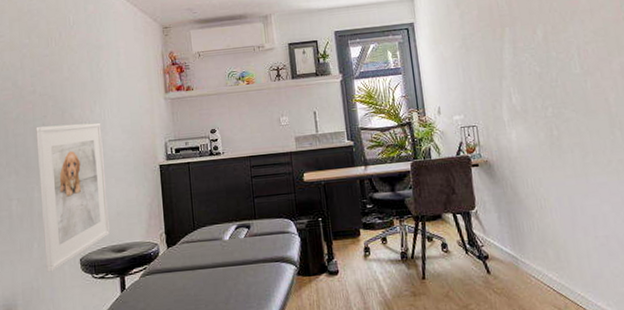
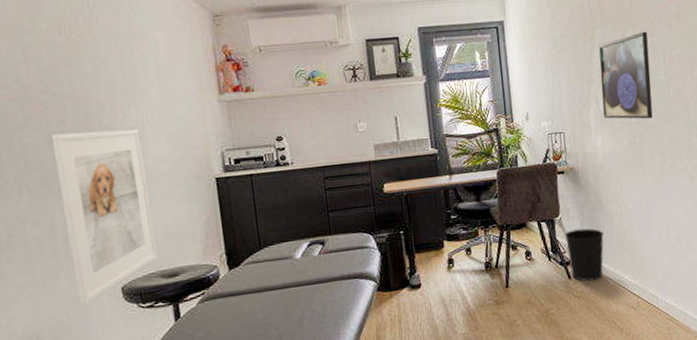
wastebasket: none [481,222,525,278] -> present [564,228,604,282]
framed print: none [508,27,570,113] -> present [598,31,653,119]

